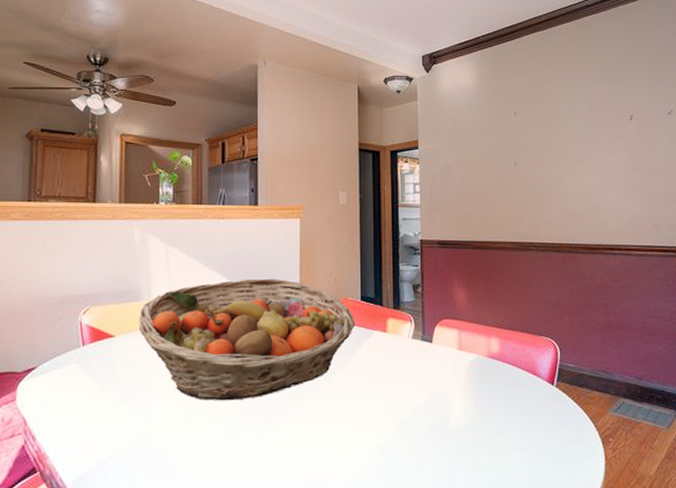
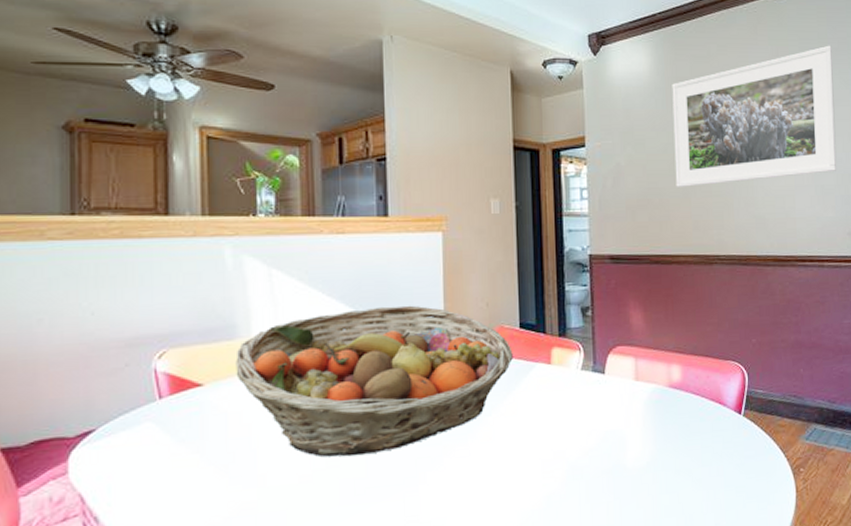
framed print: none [493,59,643,183] -> present [672,45,837,187]

